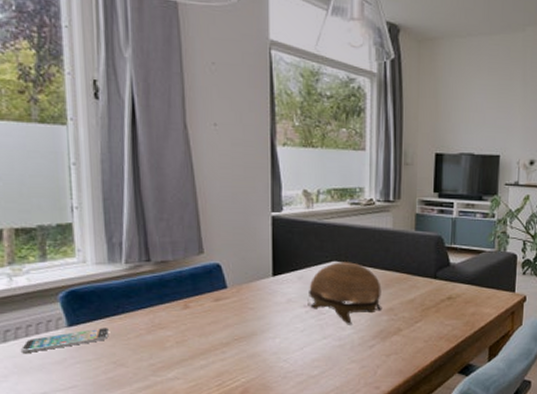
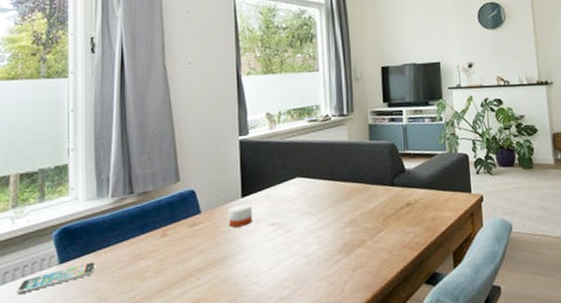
candle: none [257,284,283,305] -> present [228,204,252,227]
decorative bowl: present [307,262,383,325] -> none [274,177,345,241]

